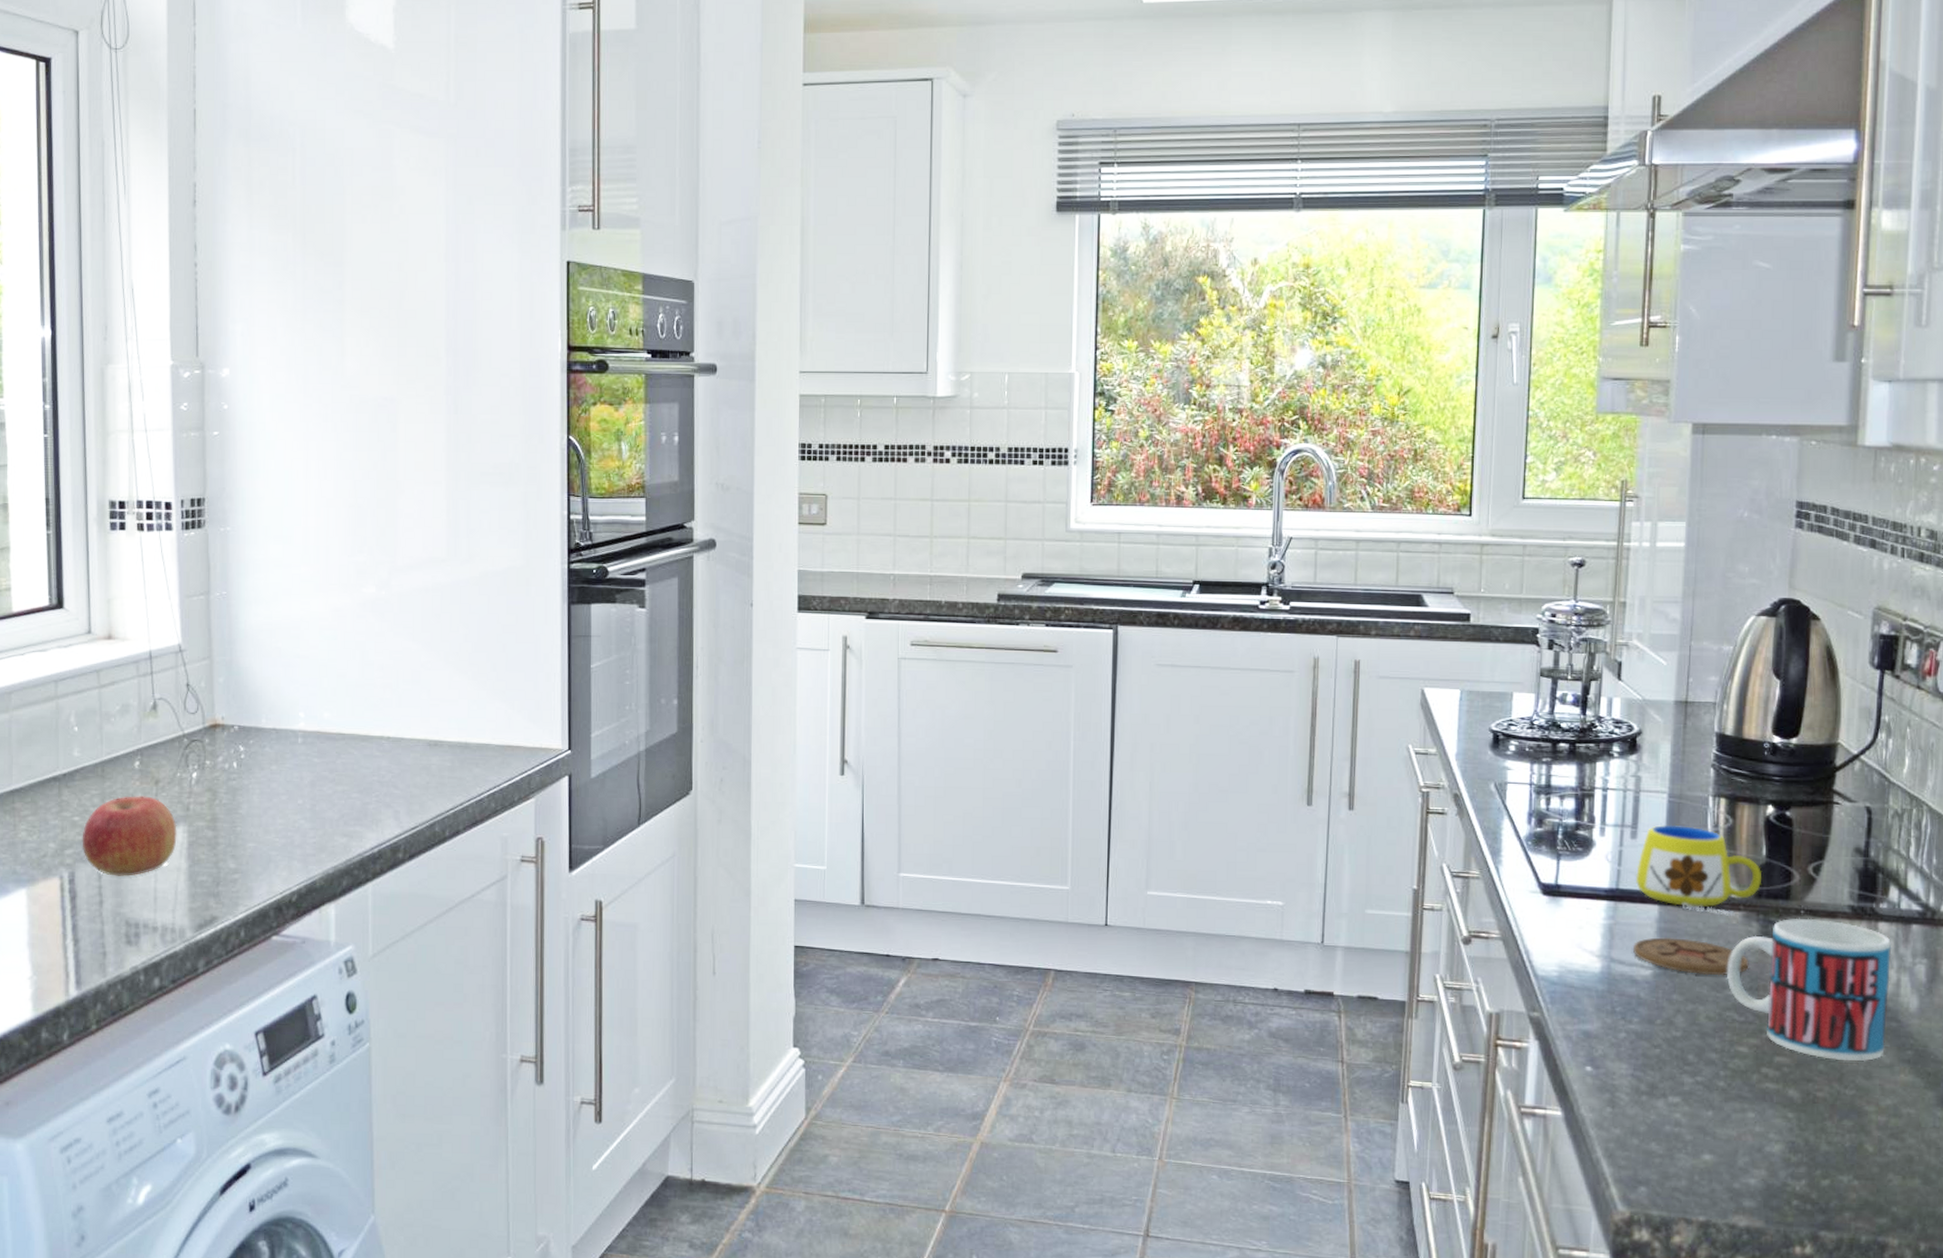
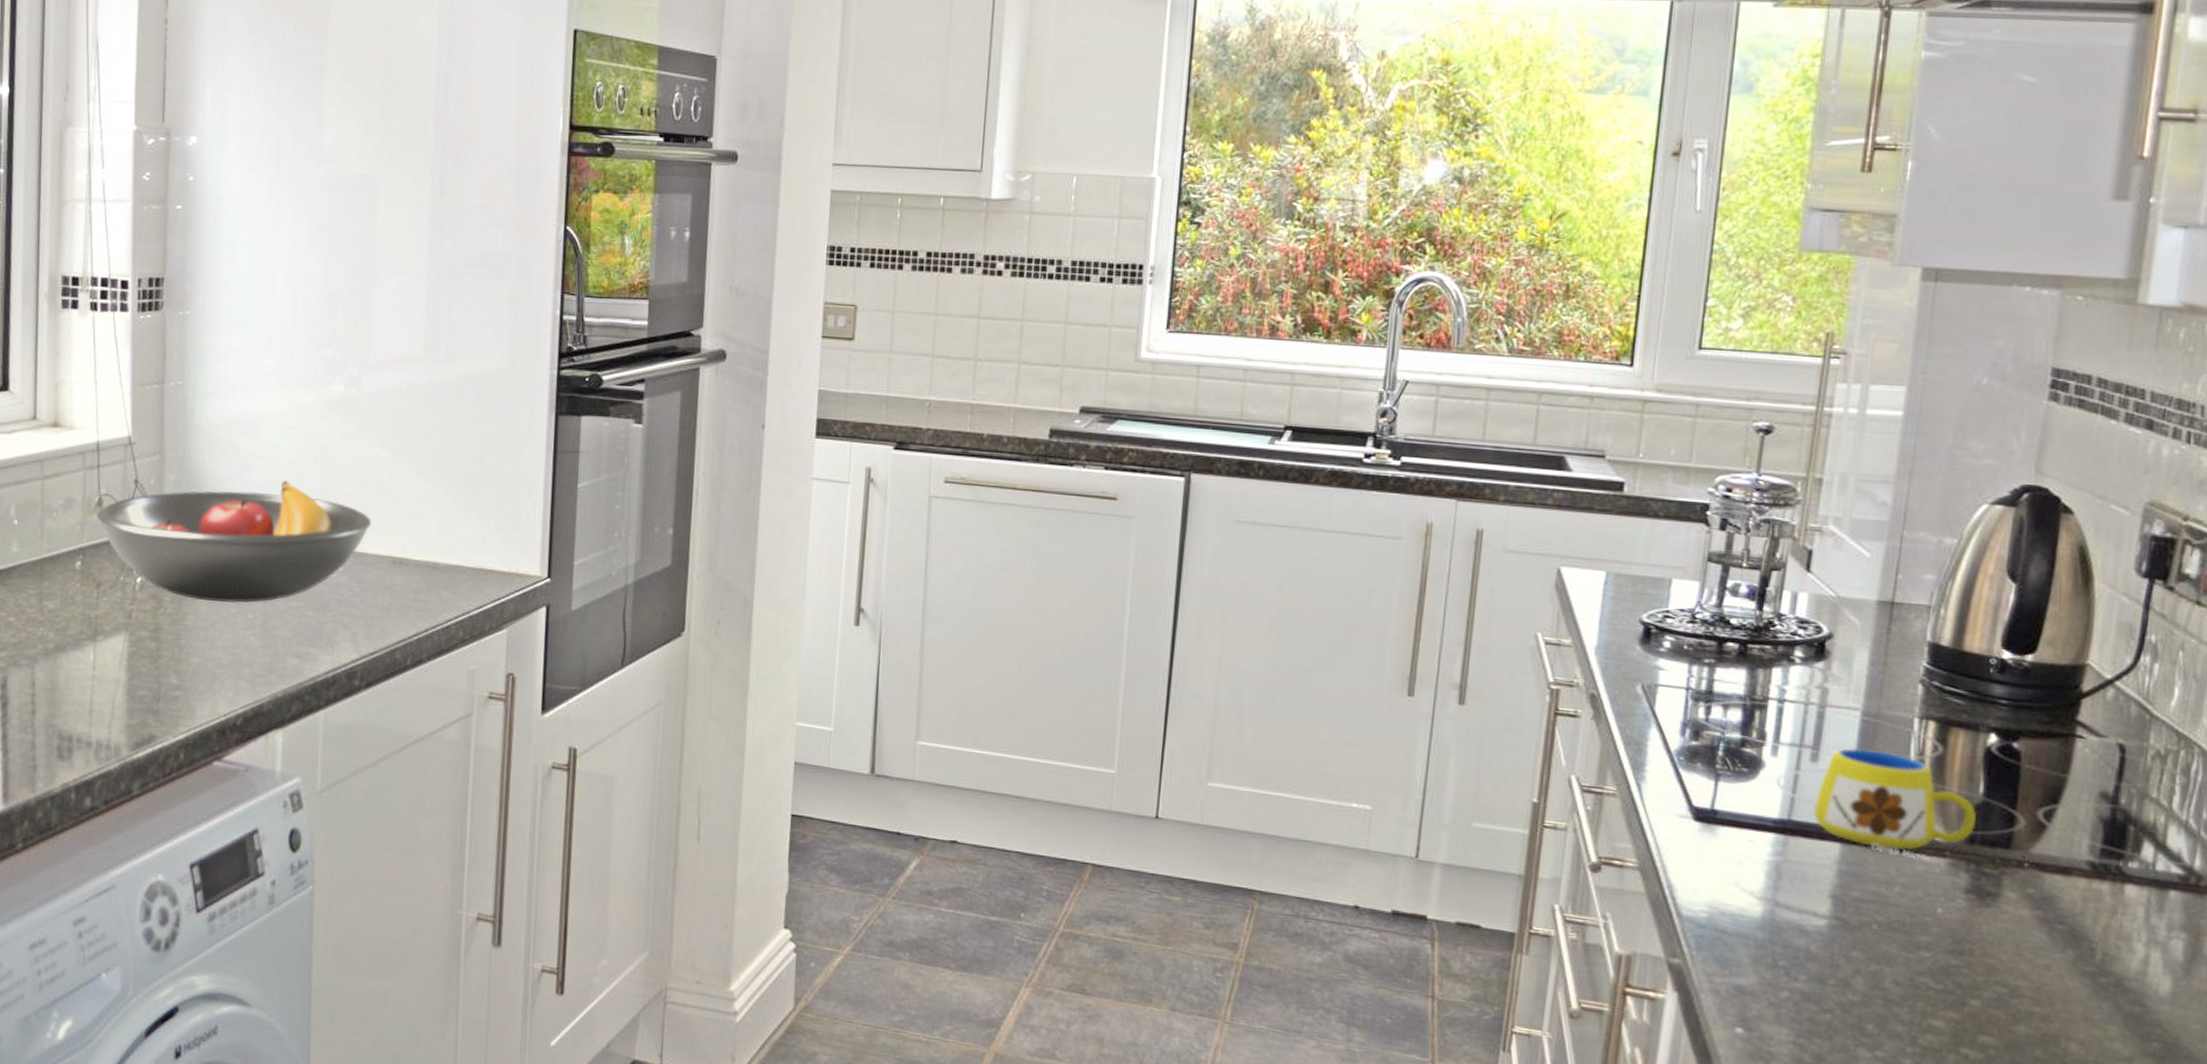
apple: present [82,796,177,876] -> none [16,598,118,686]
fruit bowl: none [152,677,408,791] -> present [96,481,372,604]
coaster: present [1632,937,1749,976] -> none [1804,882,1953,934]
mug: present [1727,918,1891,1062] -> none [1923,871,2140,1051]

